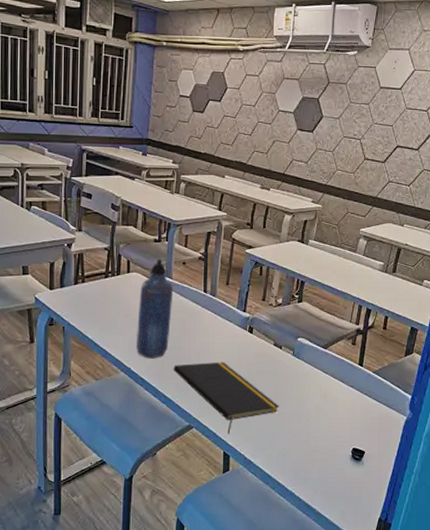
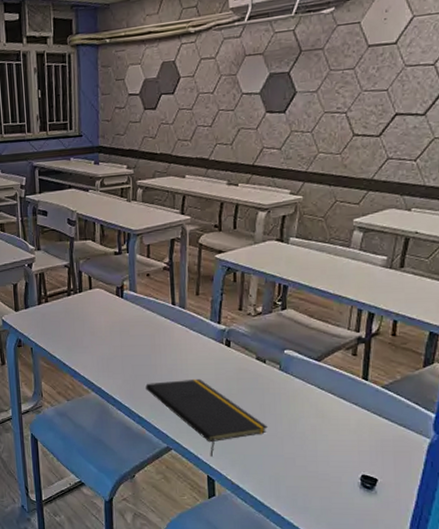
water bottle: present [135,259,174,358] -> none [104,272,139,377]

